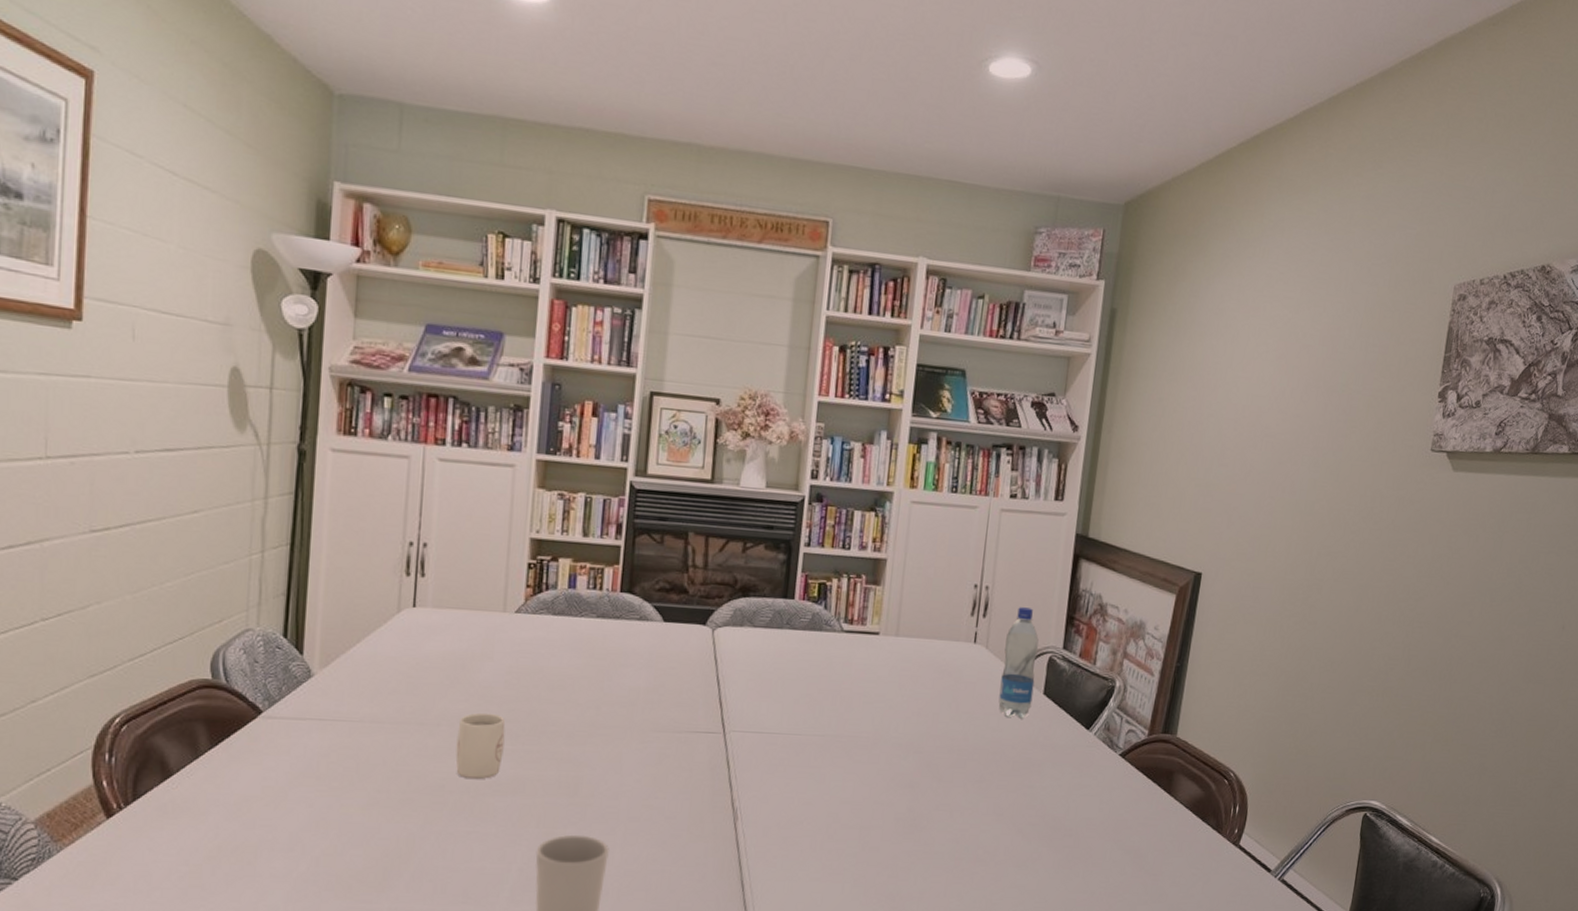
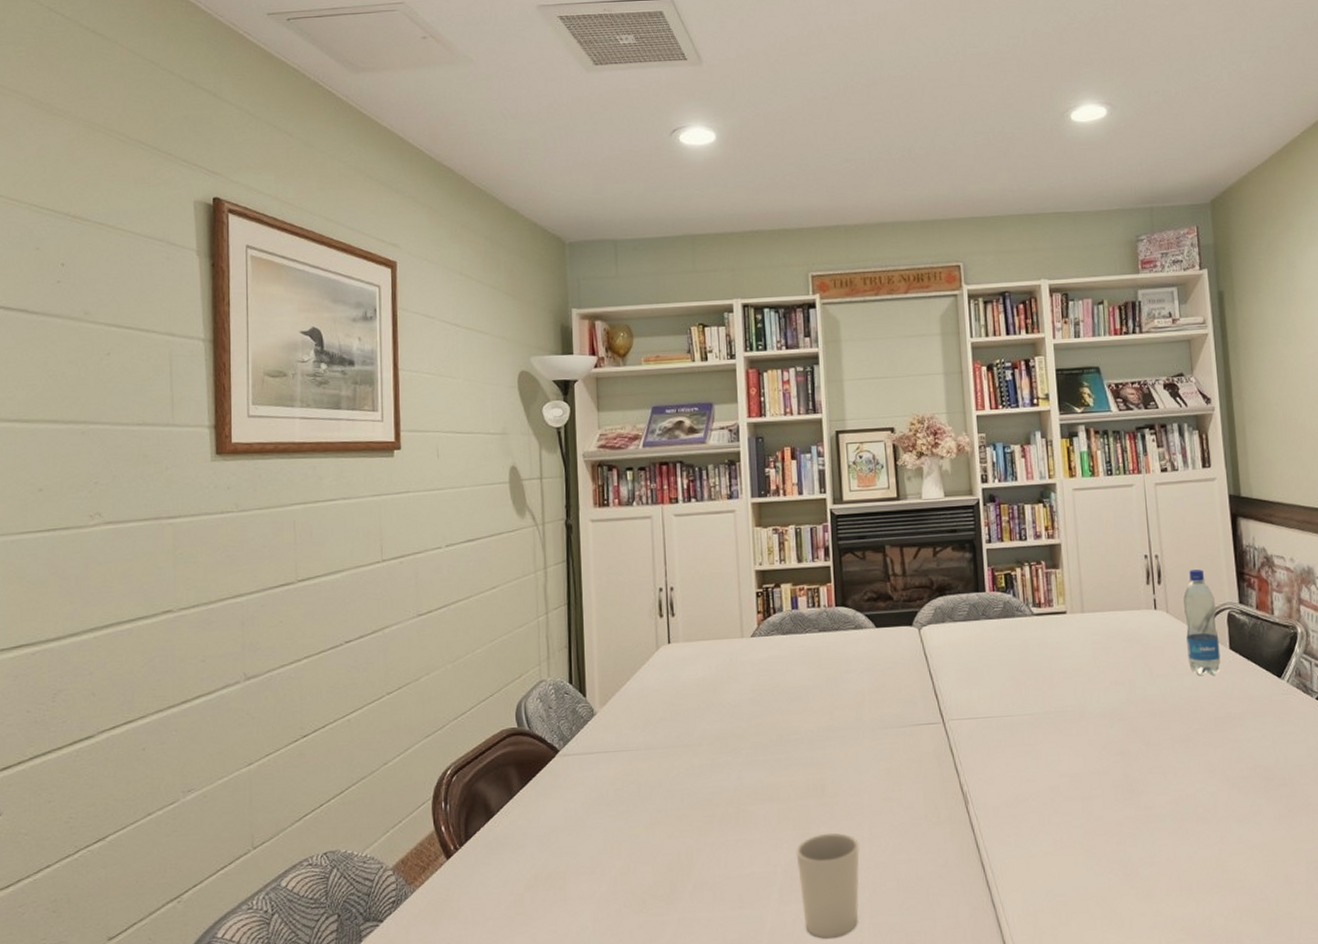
mug: present [455,712,506,780] -> none [716,729,757,791]

